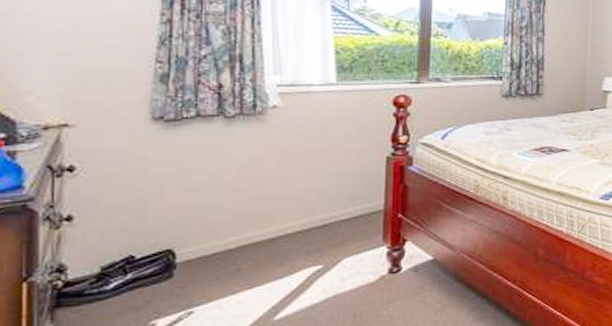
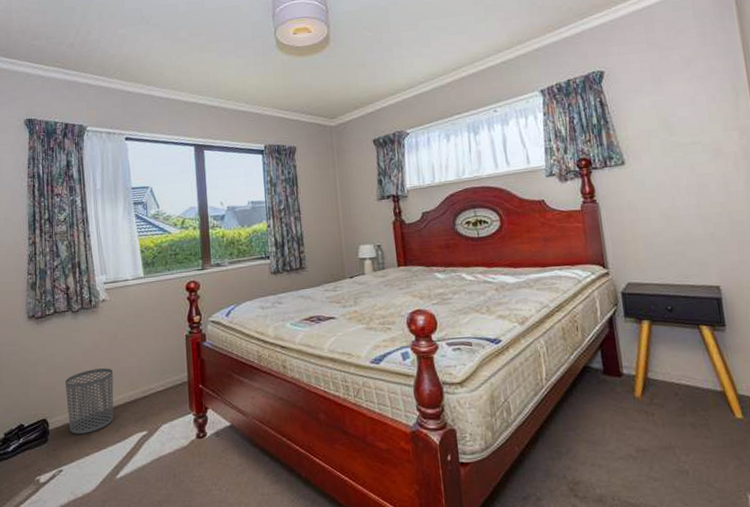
waste bin: none [206,190,280,268] -> present [65,368,114,434]

